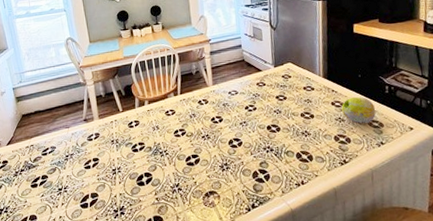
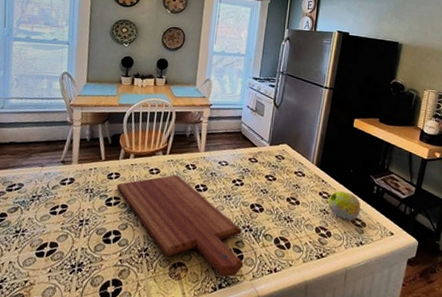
cutting board: none [139,112,272,197] -> present [117,174,244,277]

